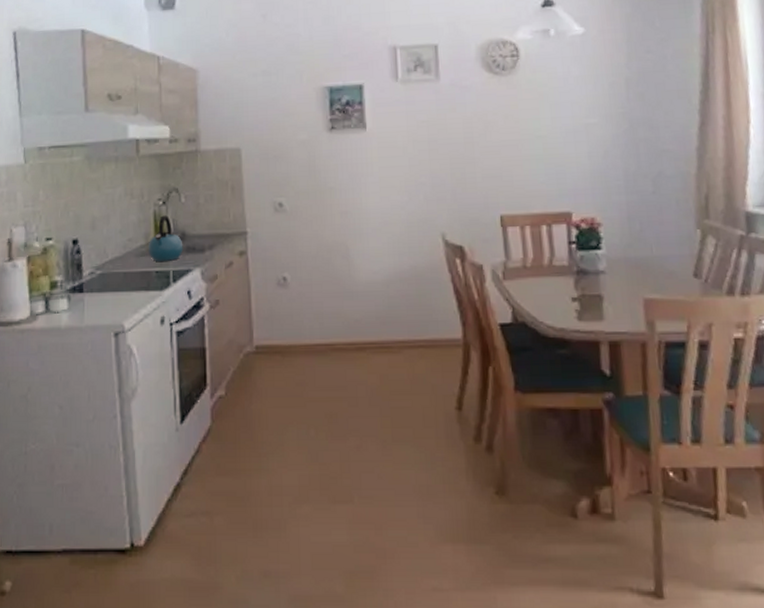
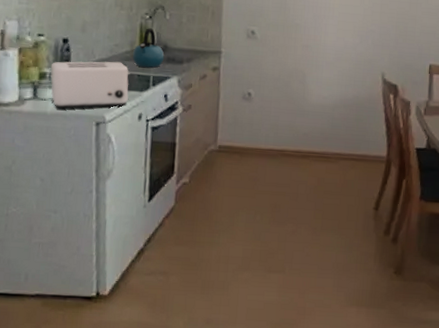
toaster: none [61,258,147,322] -> present [50,61,130,110]

